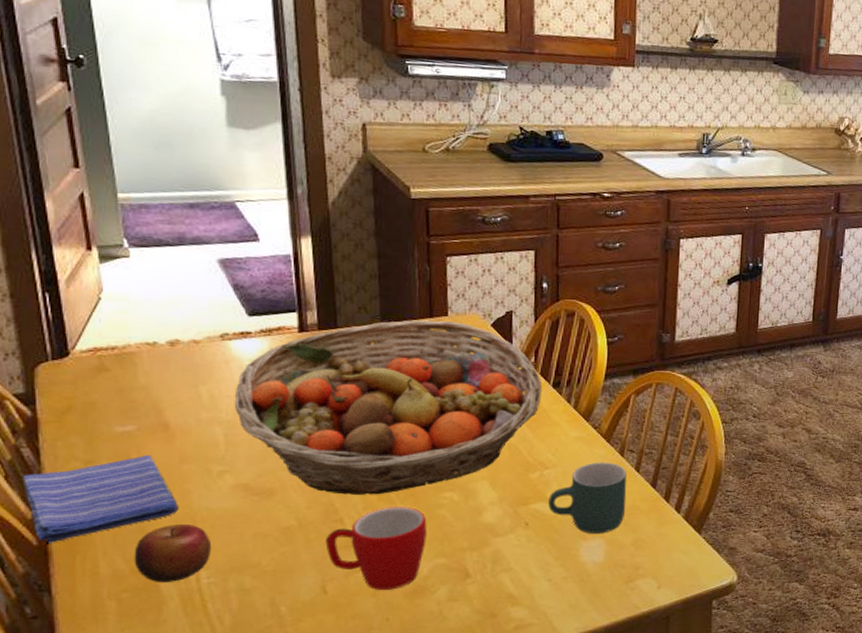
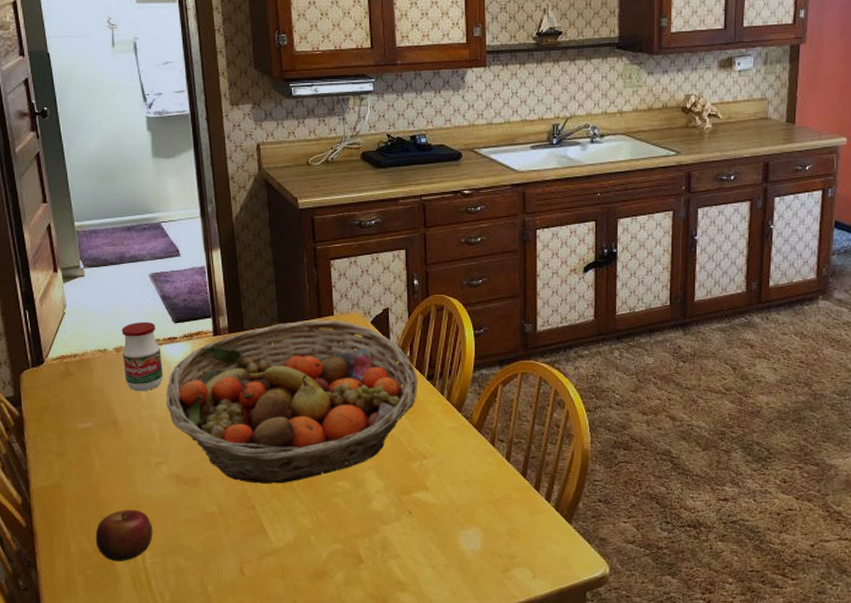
dish towel: present [24,455,178,543] -> none [15,449,127,525]
jar: none [178,312,232,392] -> present [122,321,163,391]
mug: present [325,507,427,590] -> none [241,495,324,573]
mug: present [548,462,627,533] -> none [428,452,499,522]

